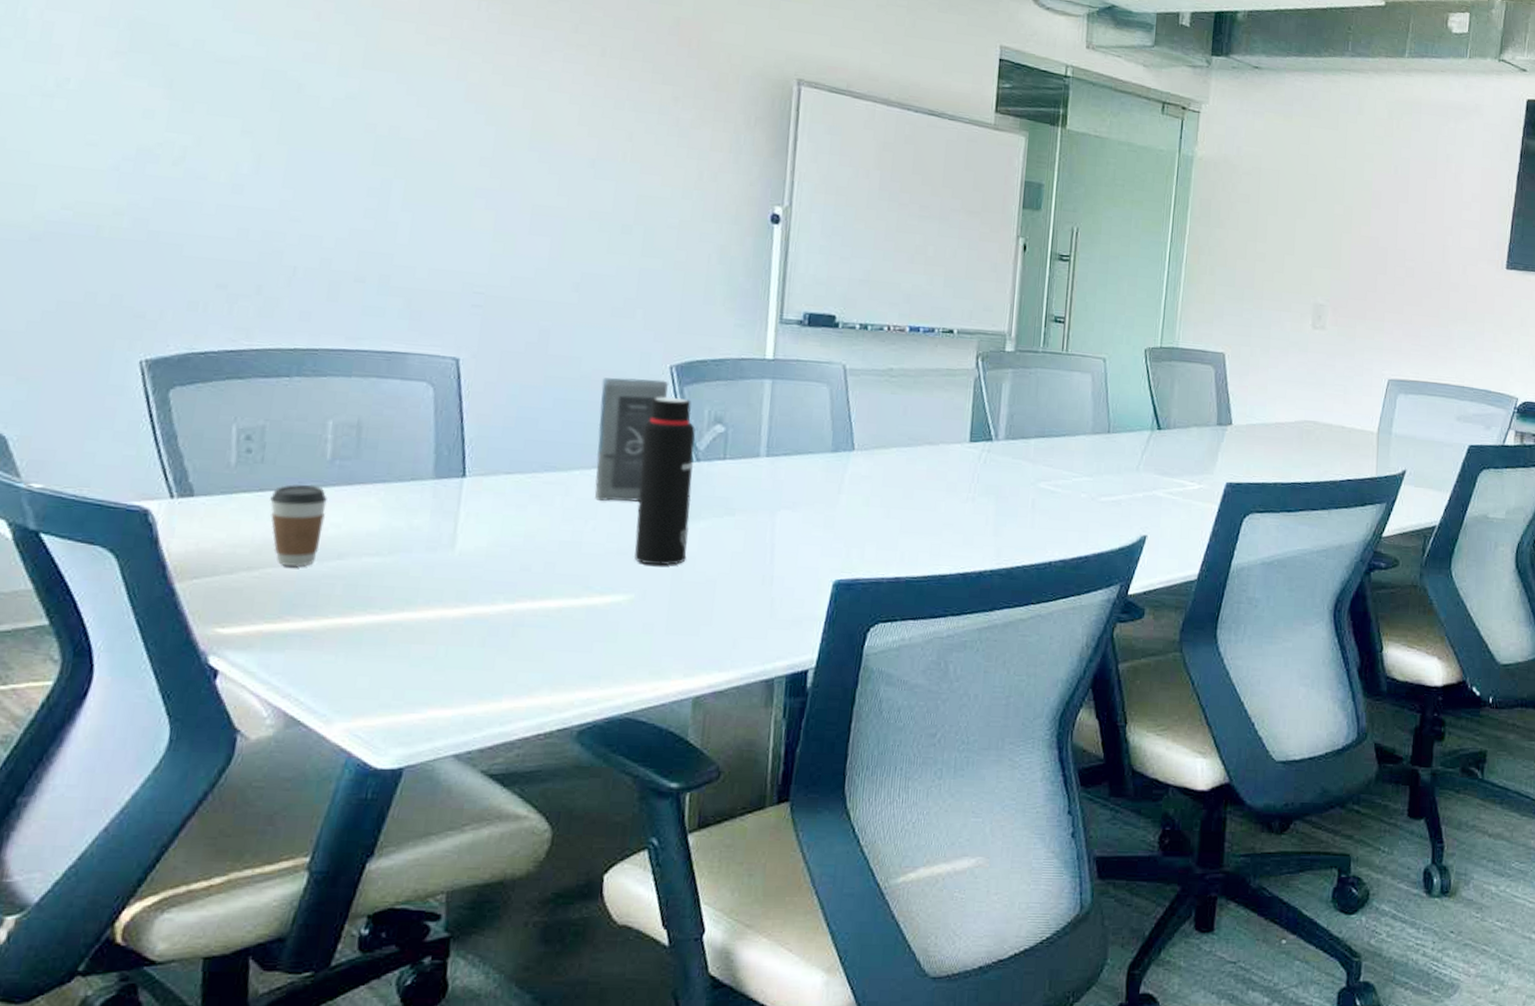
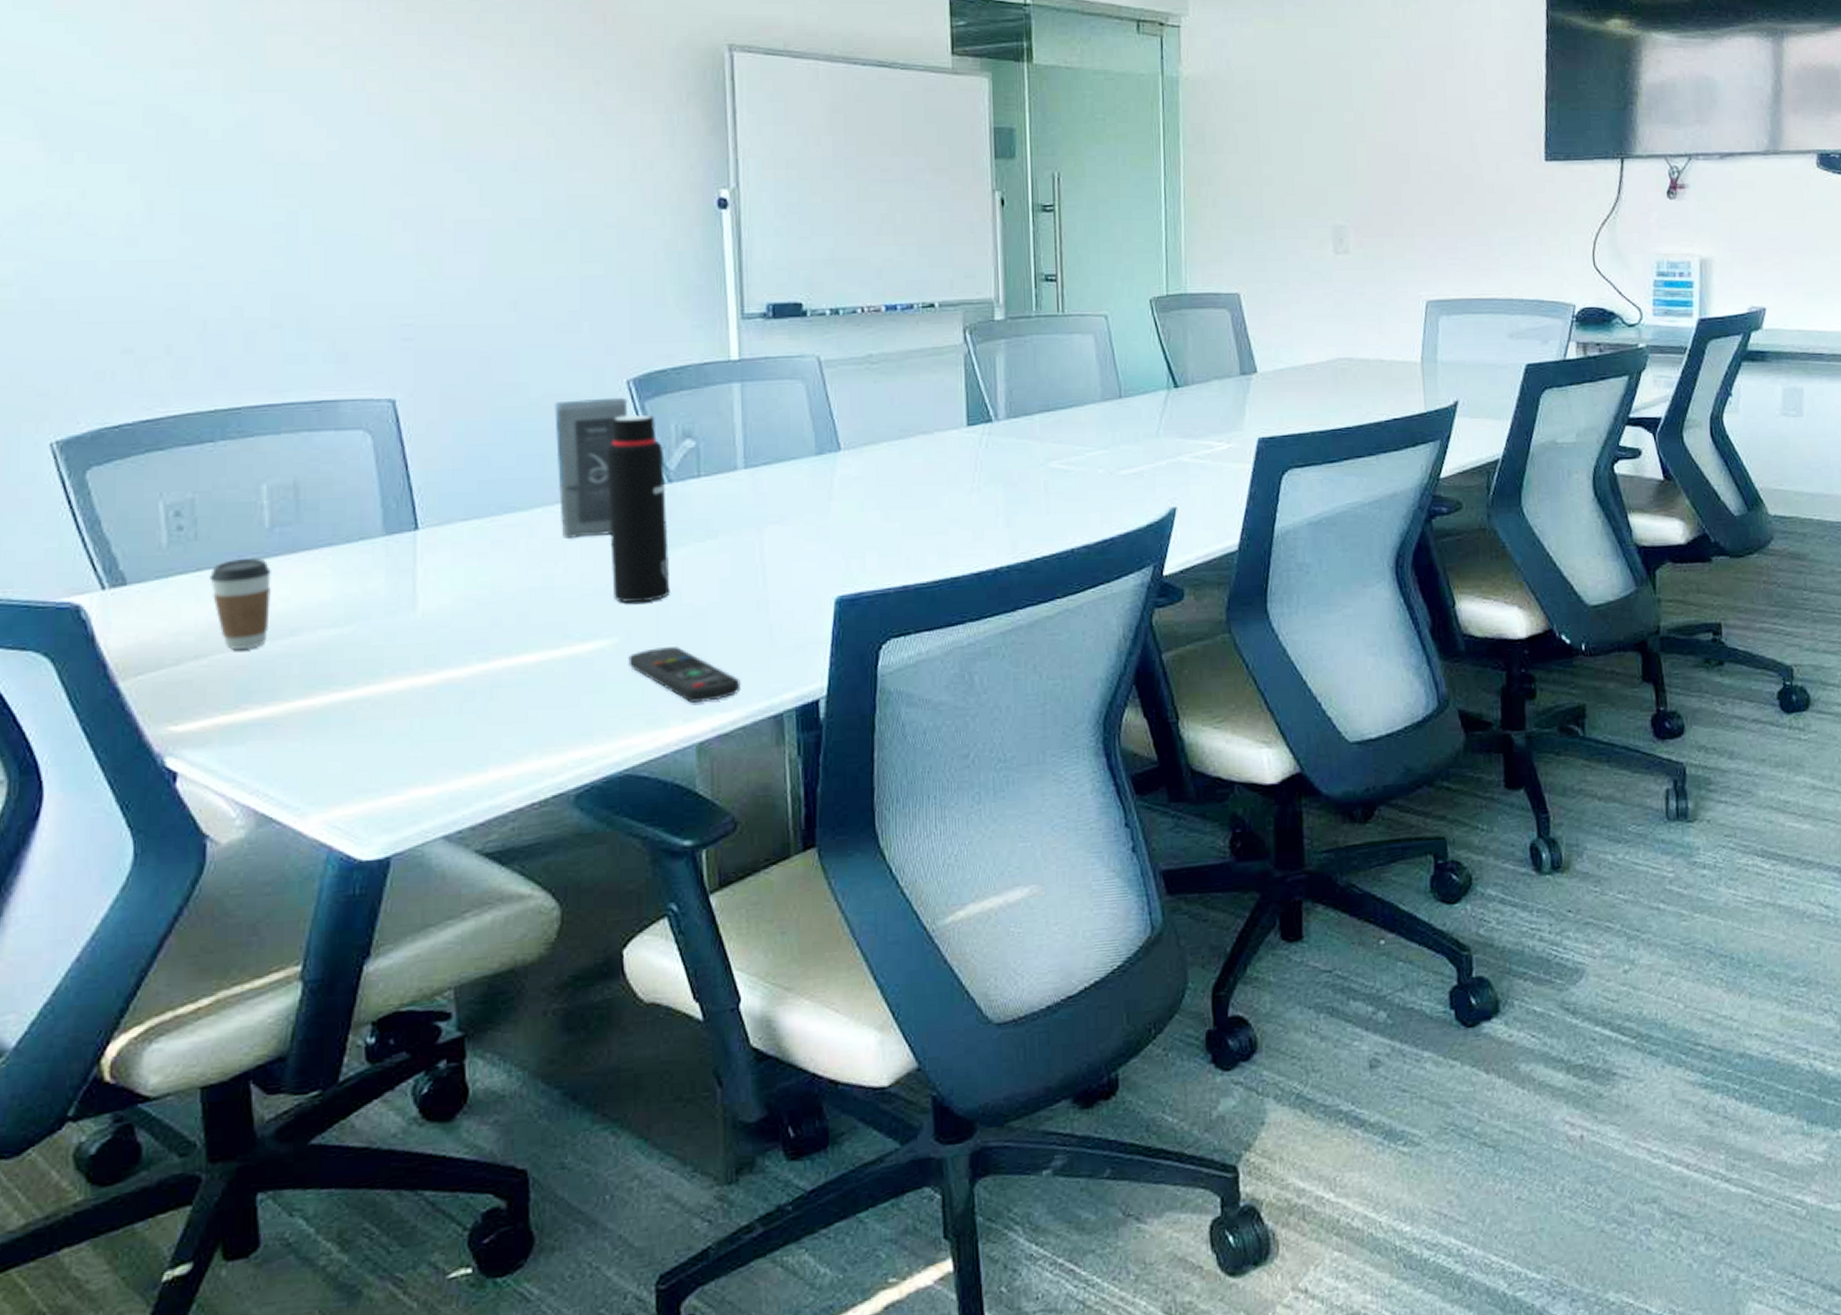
remote control: none [640,607,740,661] -> present [628,647,741,703]

